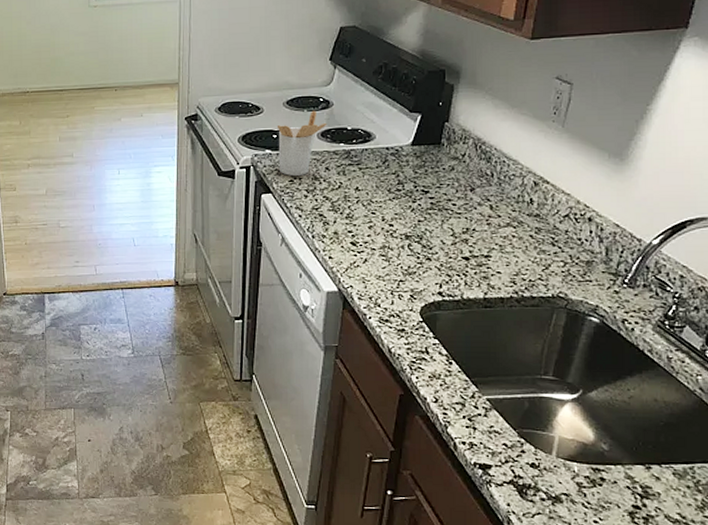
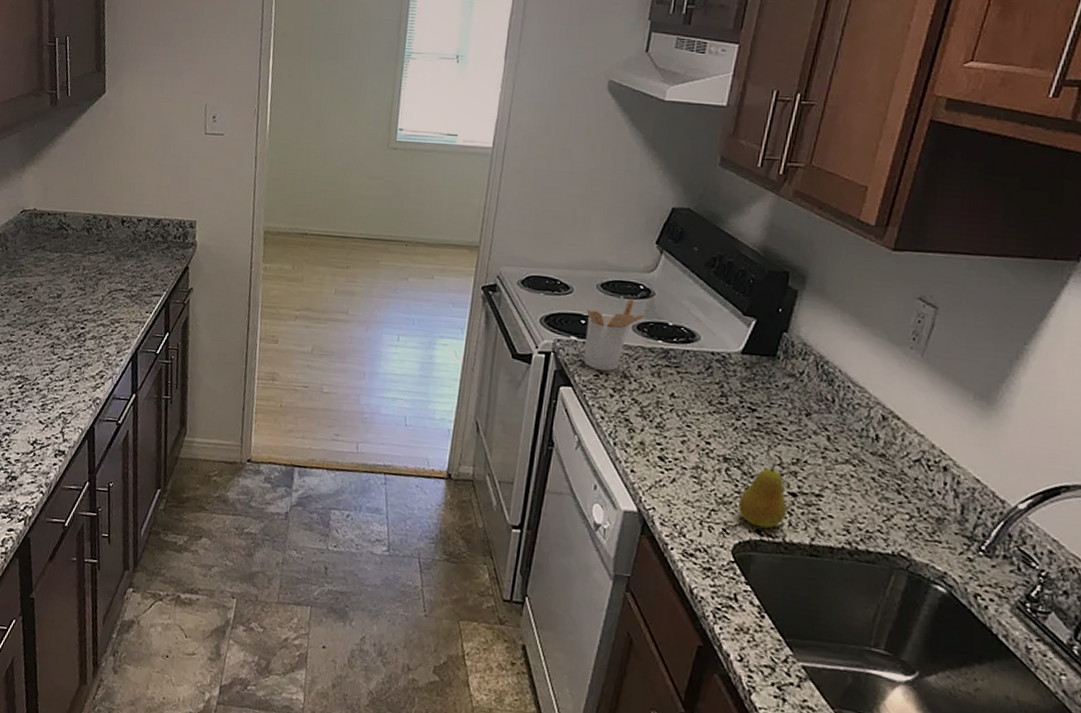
fruit: none [422,234,463,290] -> present [738,462,788,529]

